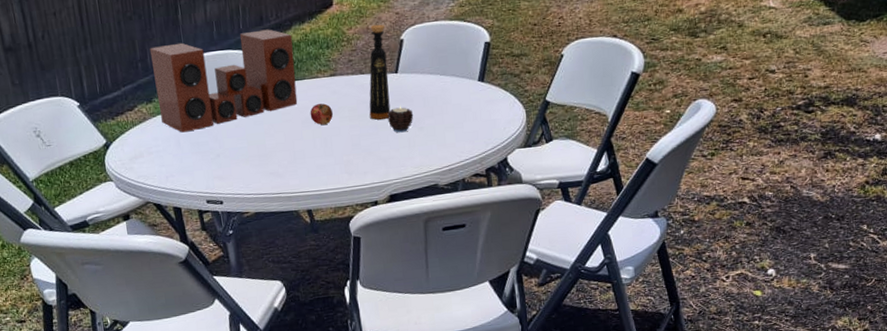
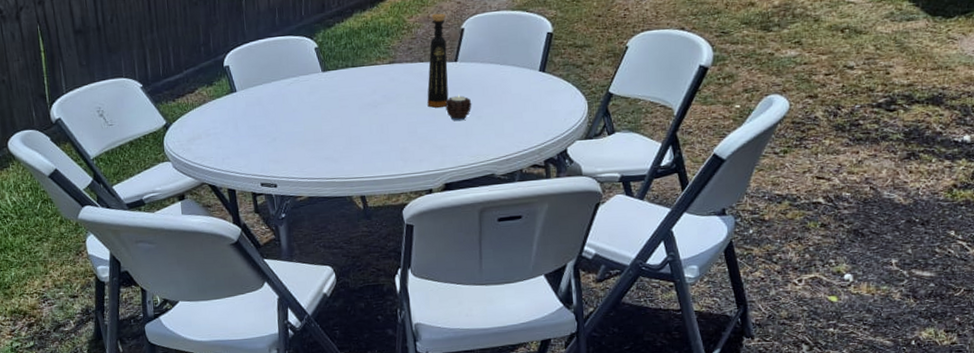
speaker: present [149,29,298,133] -> none [212,16,356,116]
fruit: present [310,103,333,126] -> none [367,90,390,112]

